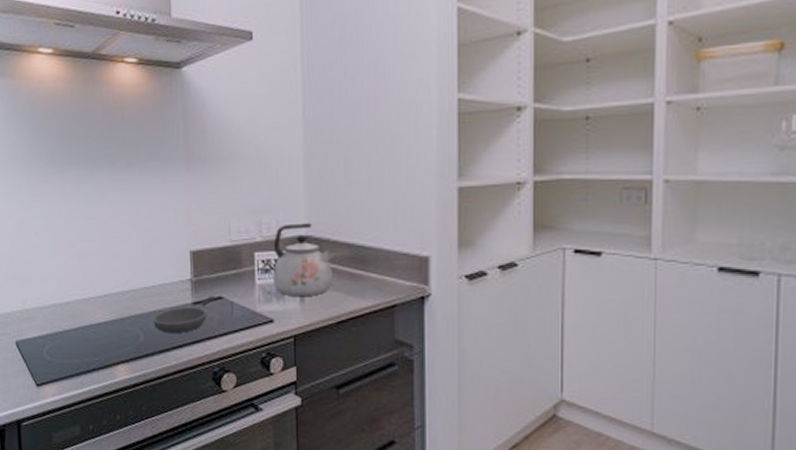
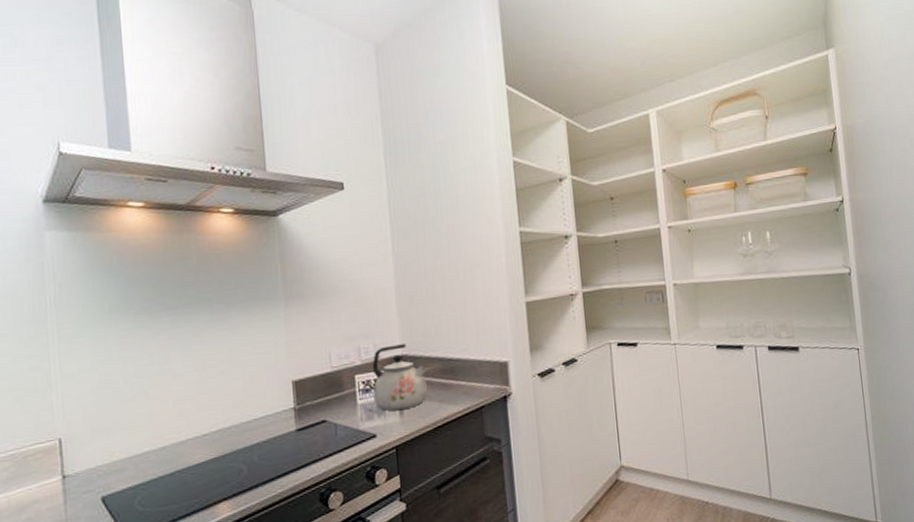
frying pan: present [153,295,216,334] -> none [257,420,320,463]

